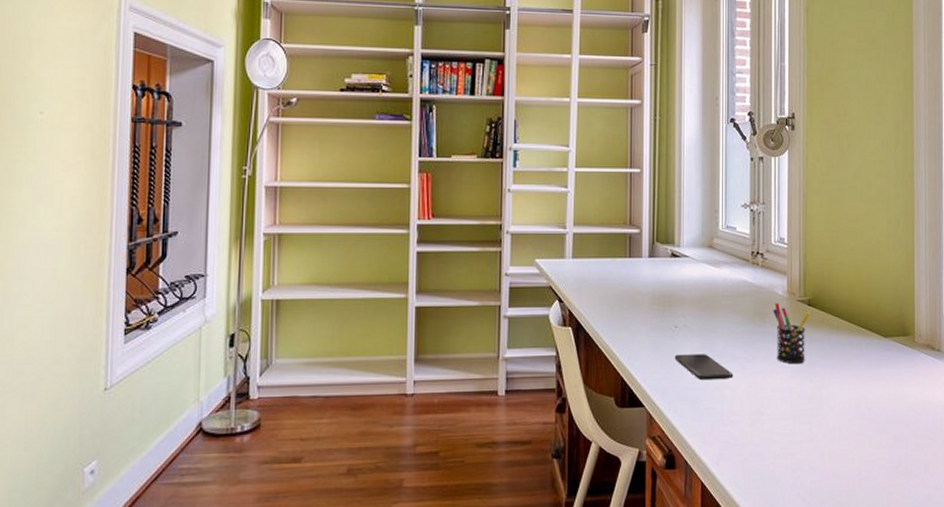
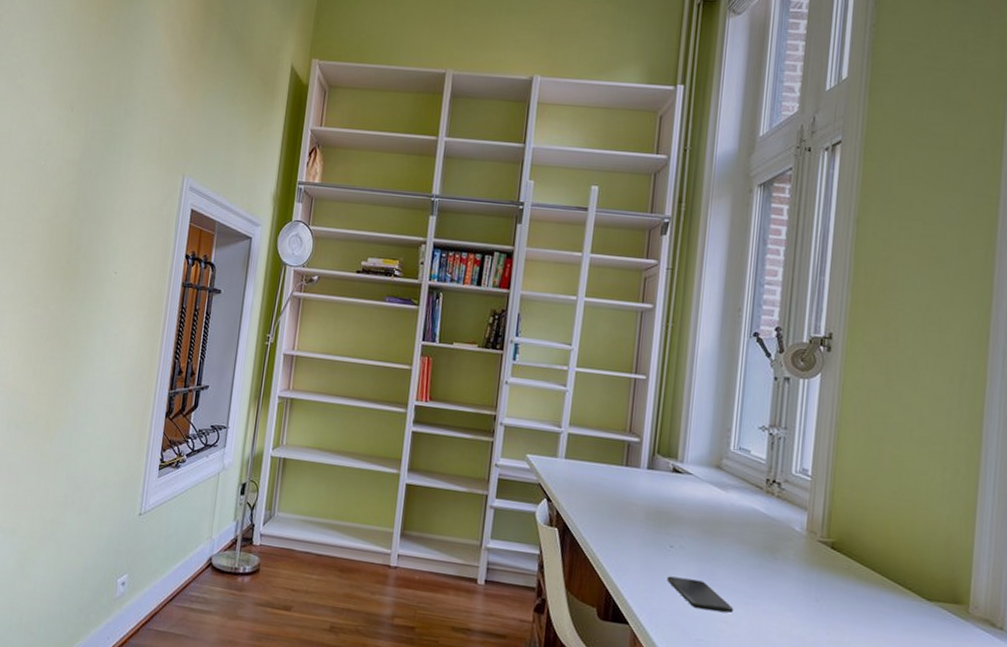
pen holder: present [772,303,810,364] -> none [786,540,833,612]

